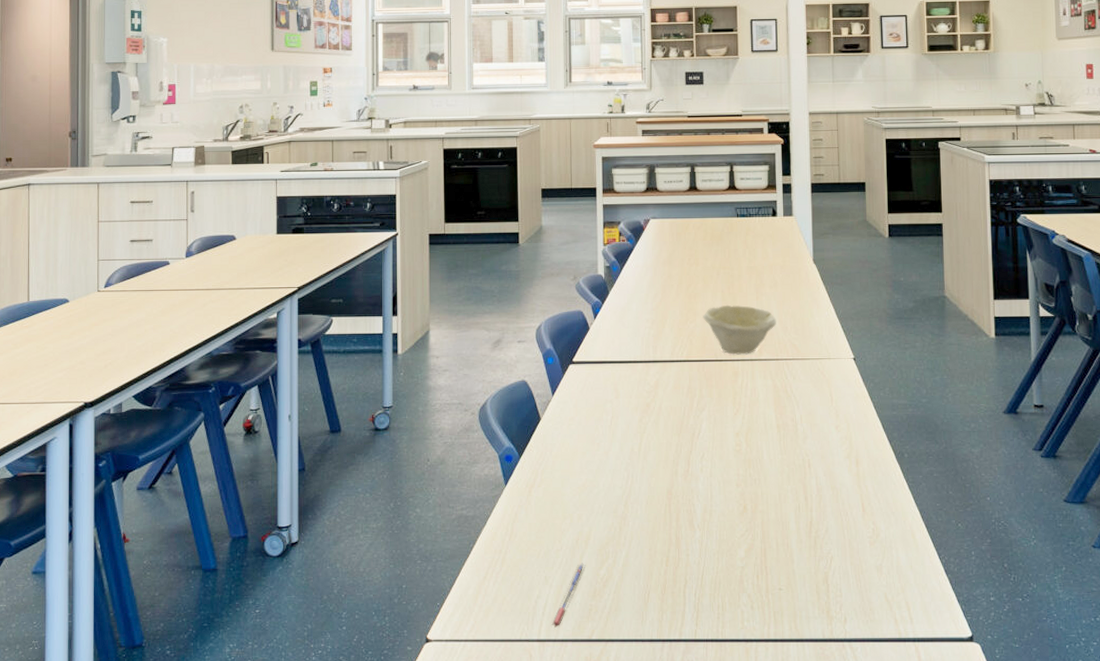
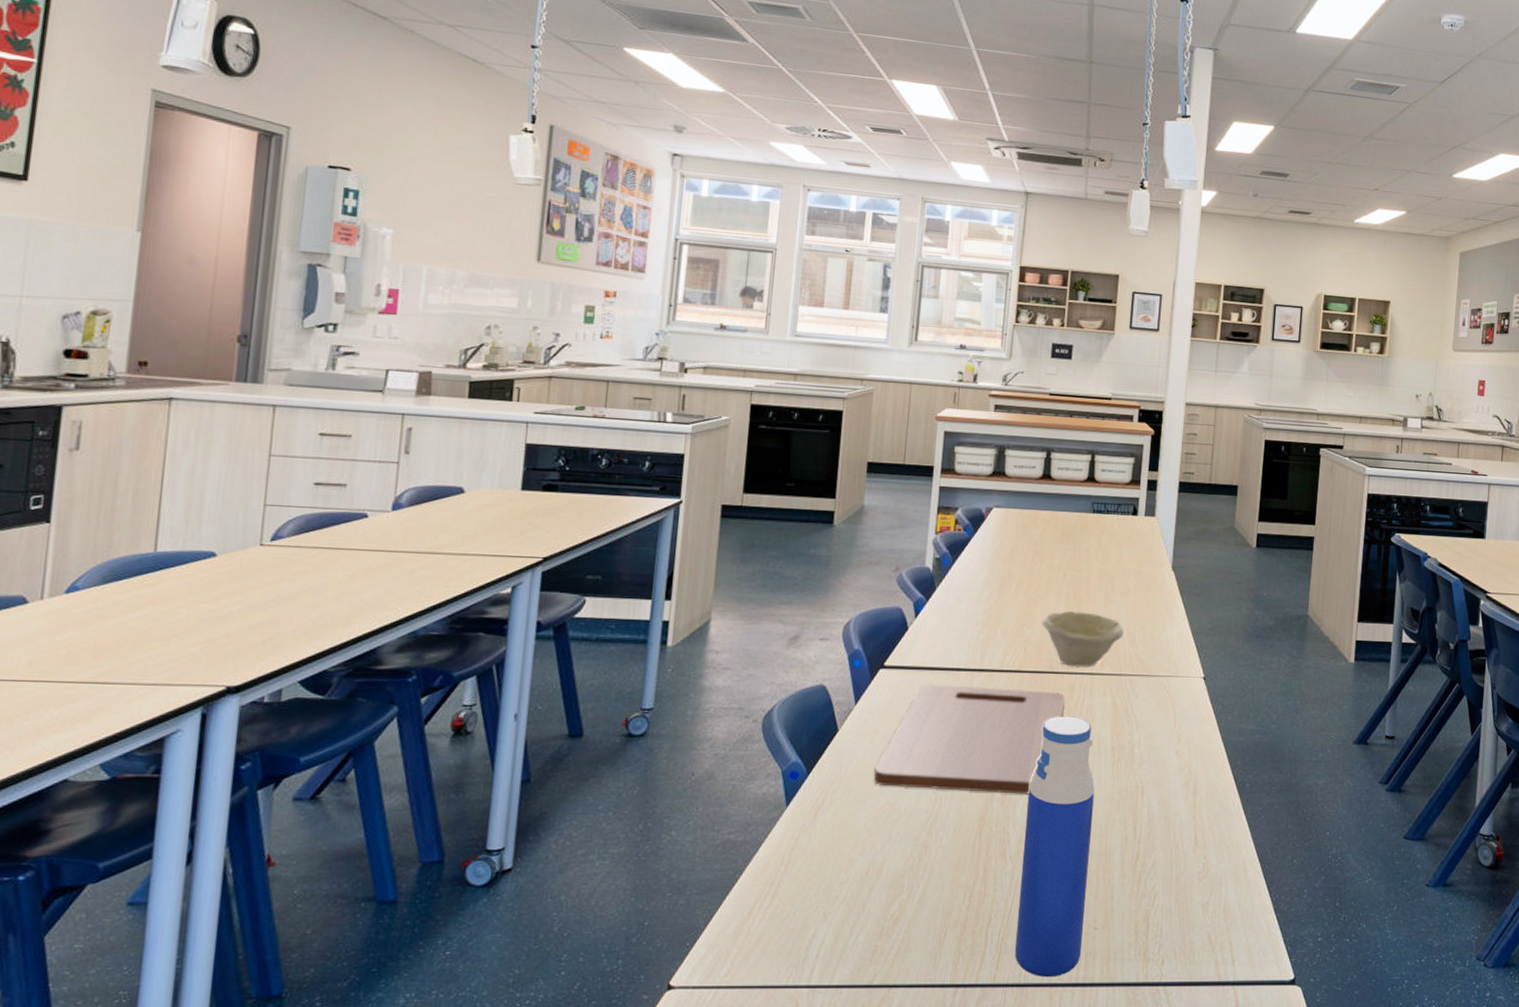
pen: present [551,563,586,628] -> none [825,897,875,972]
cutting board: none [575,375,731,470] -> present [874,684,1065,794]
water bottle: none [707,399,770,634] -> present [1015,716,1095,978]

